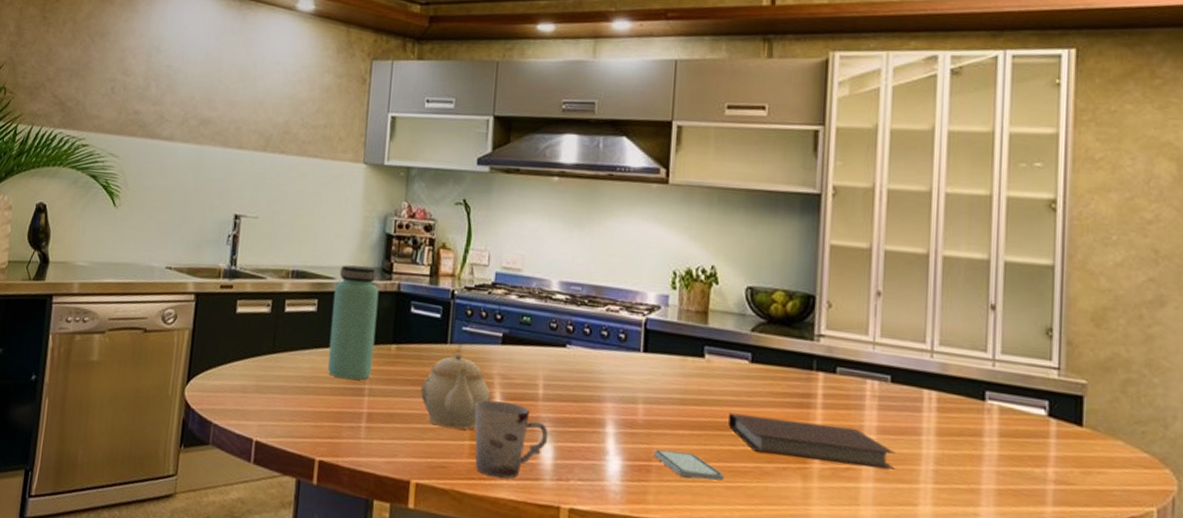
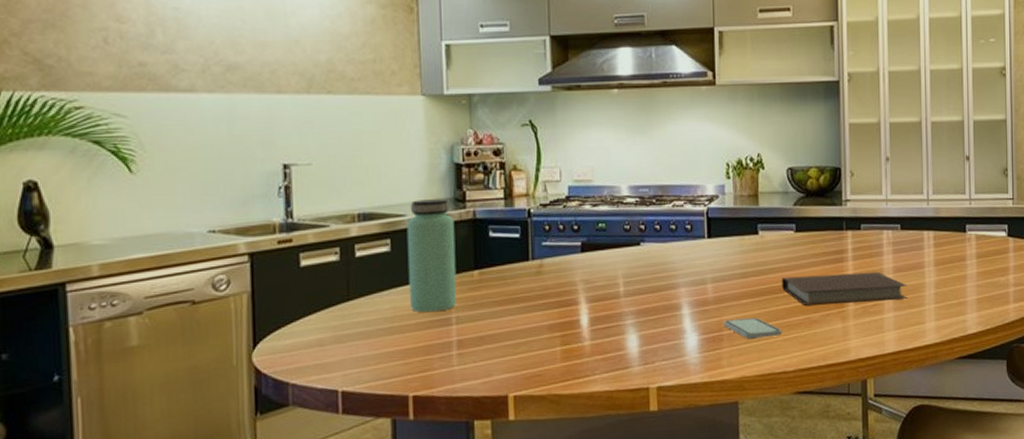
teapot: present [420,352,491,430] -> none [508,267,576,339]
cup: present [474,400,549,479] -> none [562,304,633,375]

